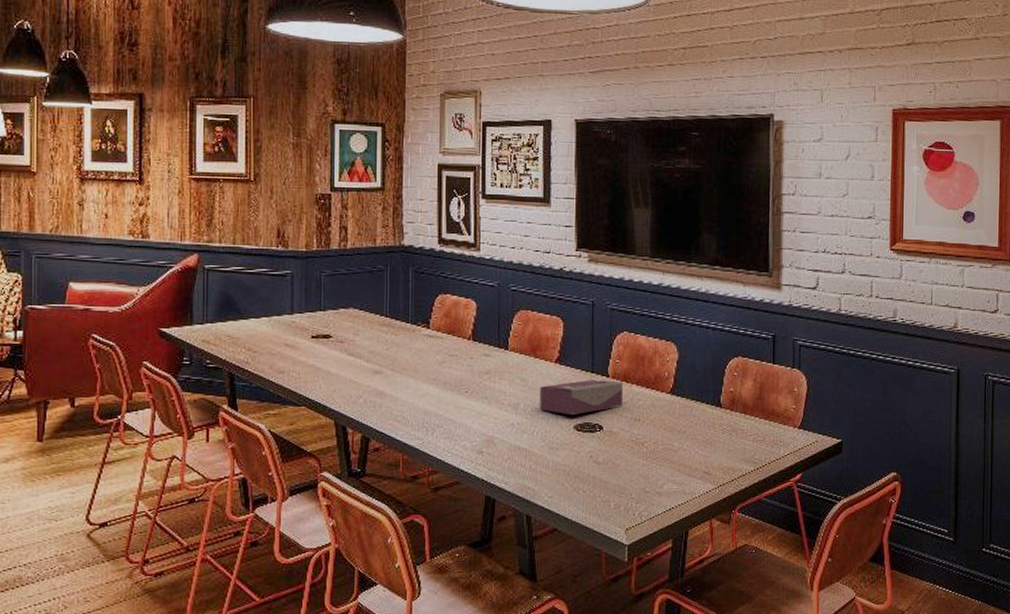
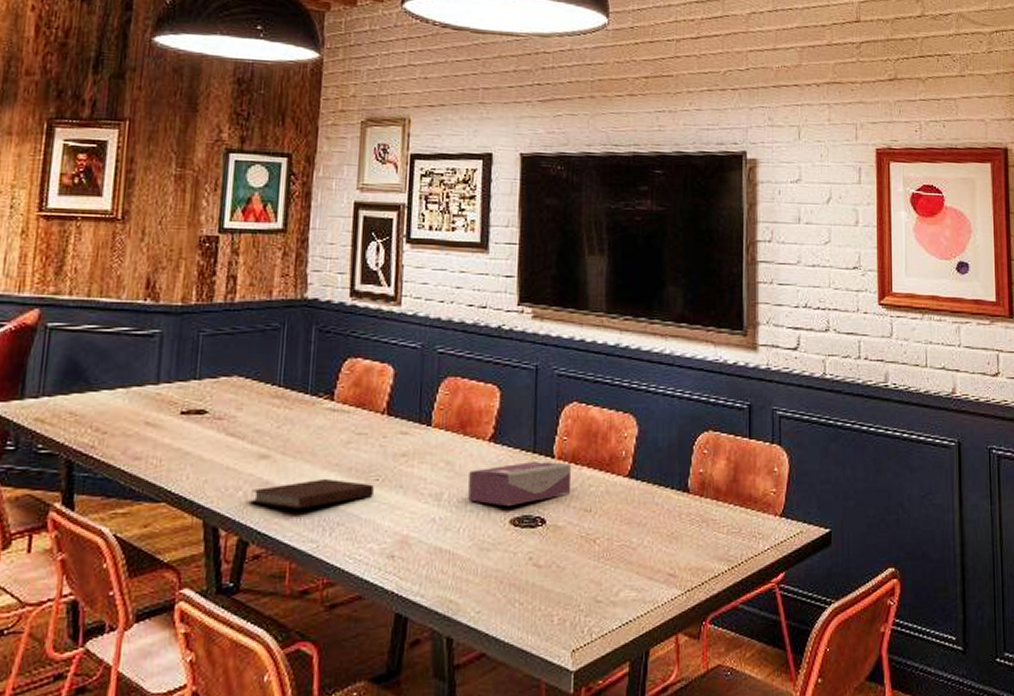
notebook: none [369,390,464,414] -> present [250,478,374,509]

